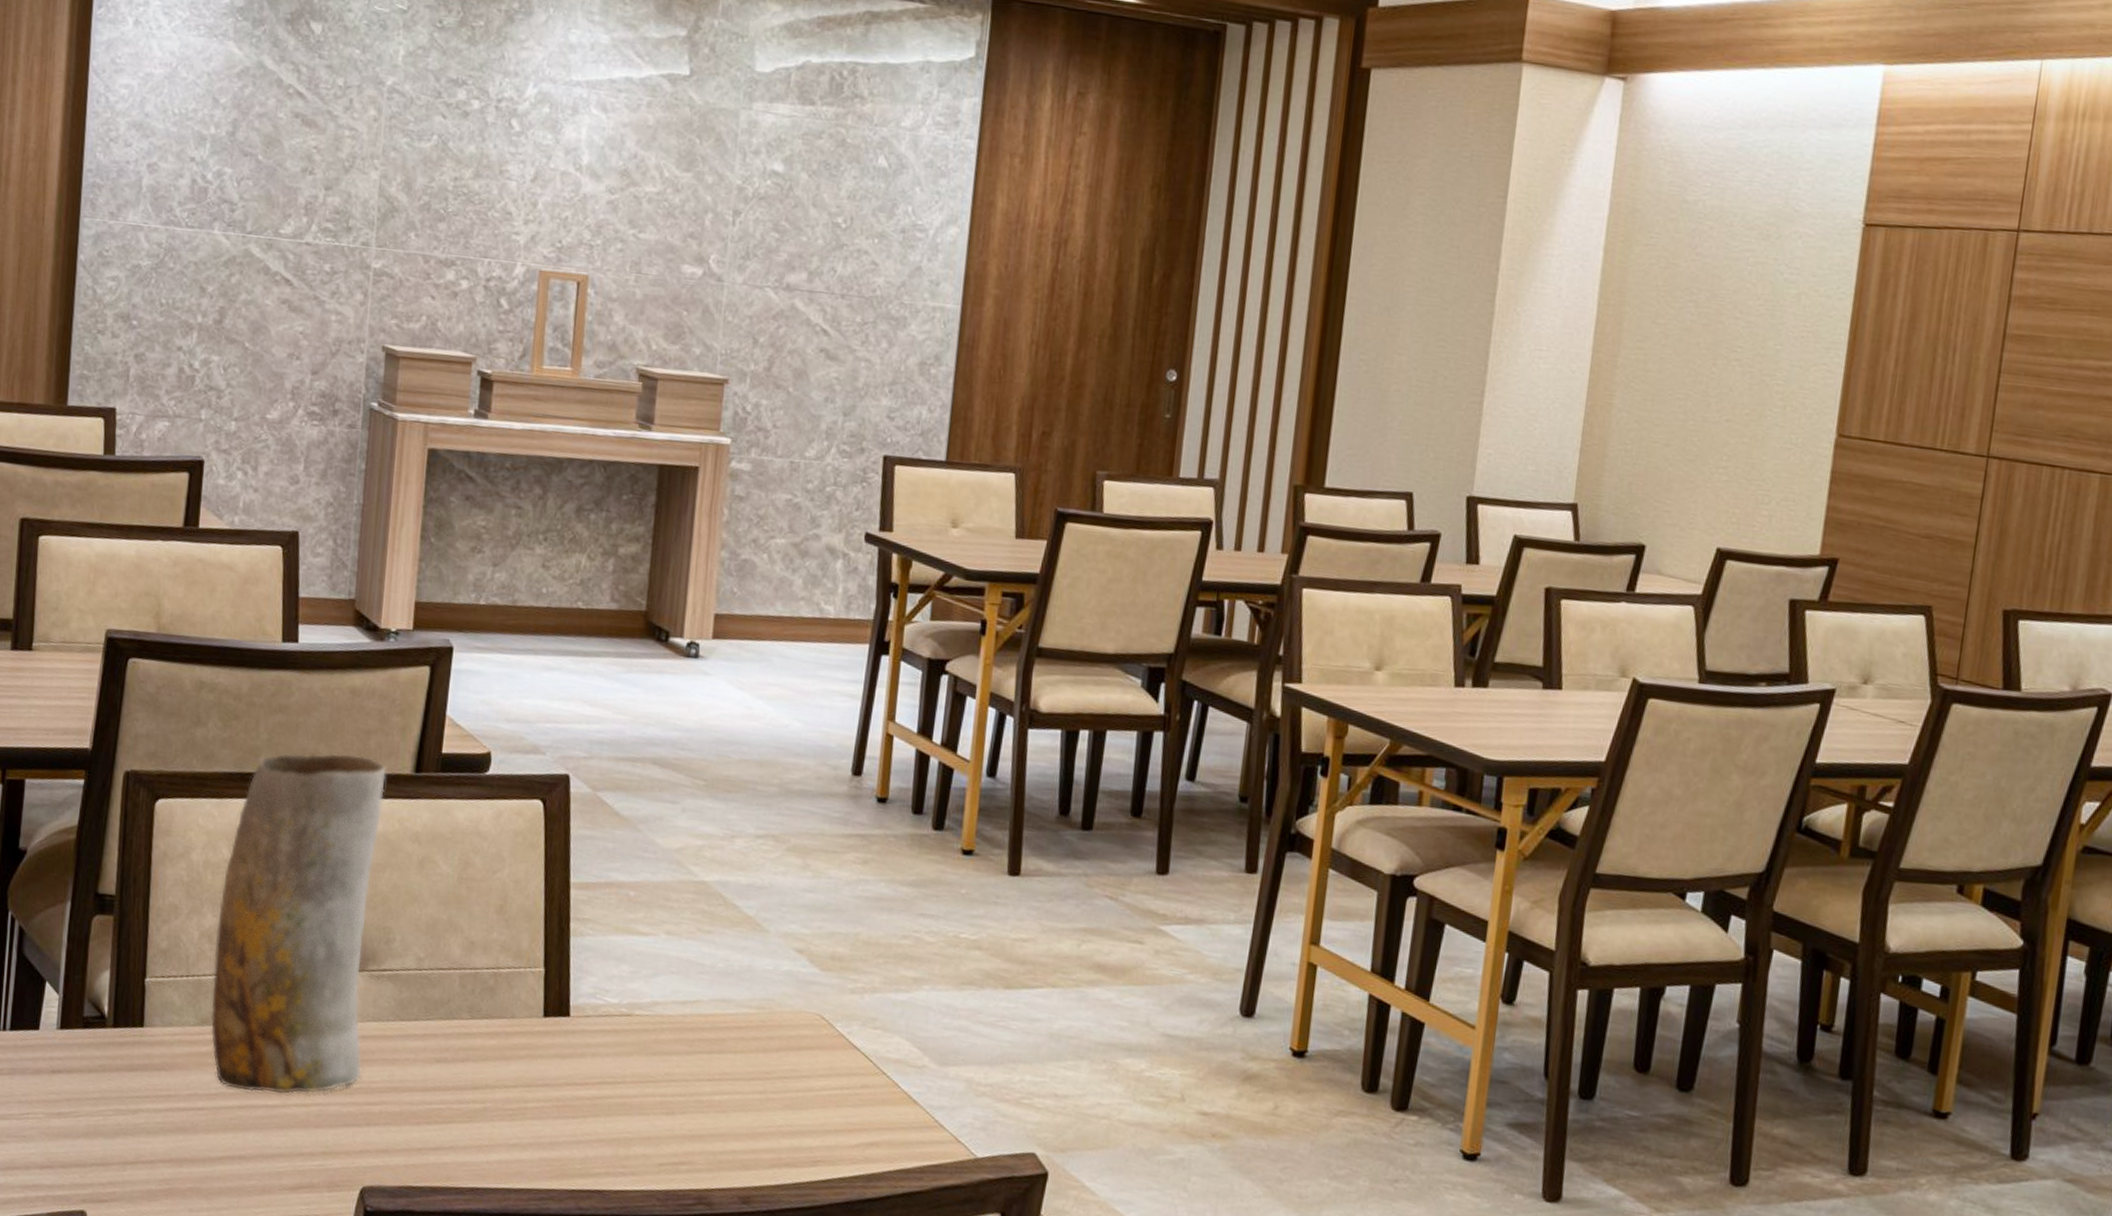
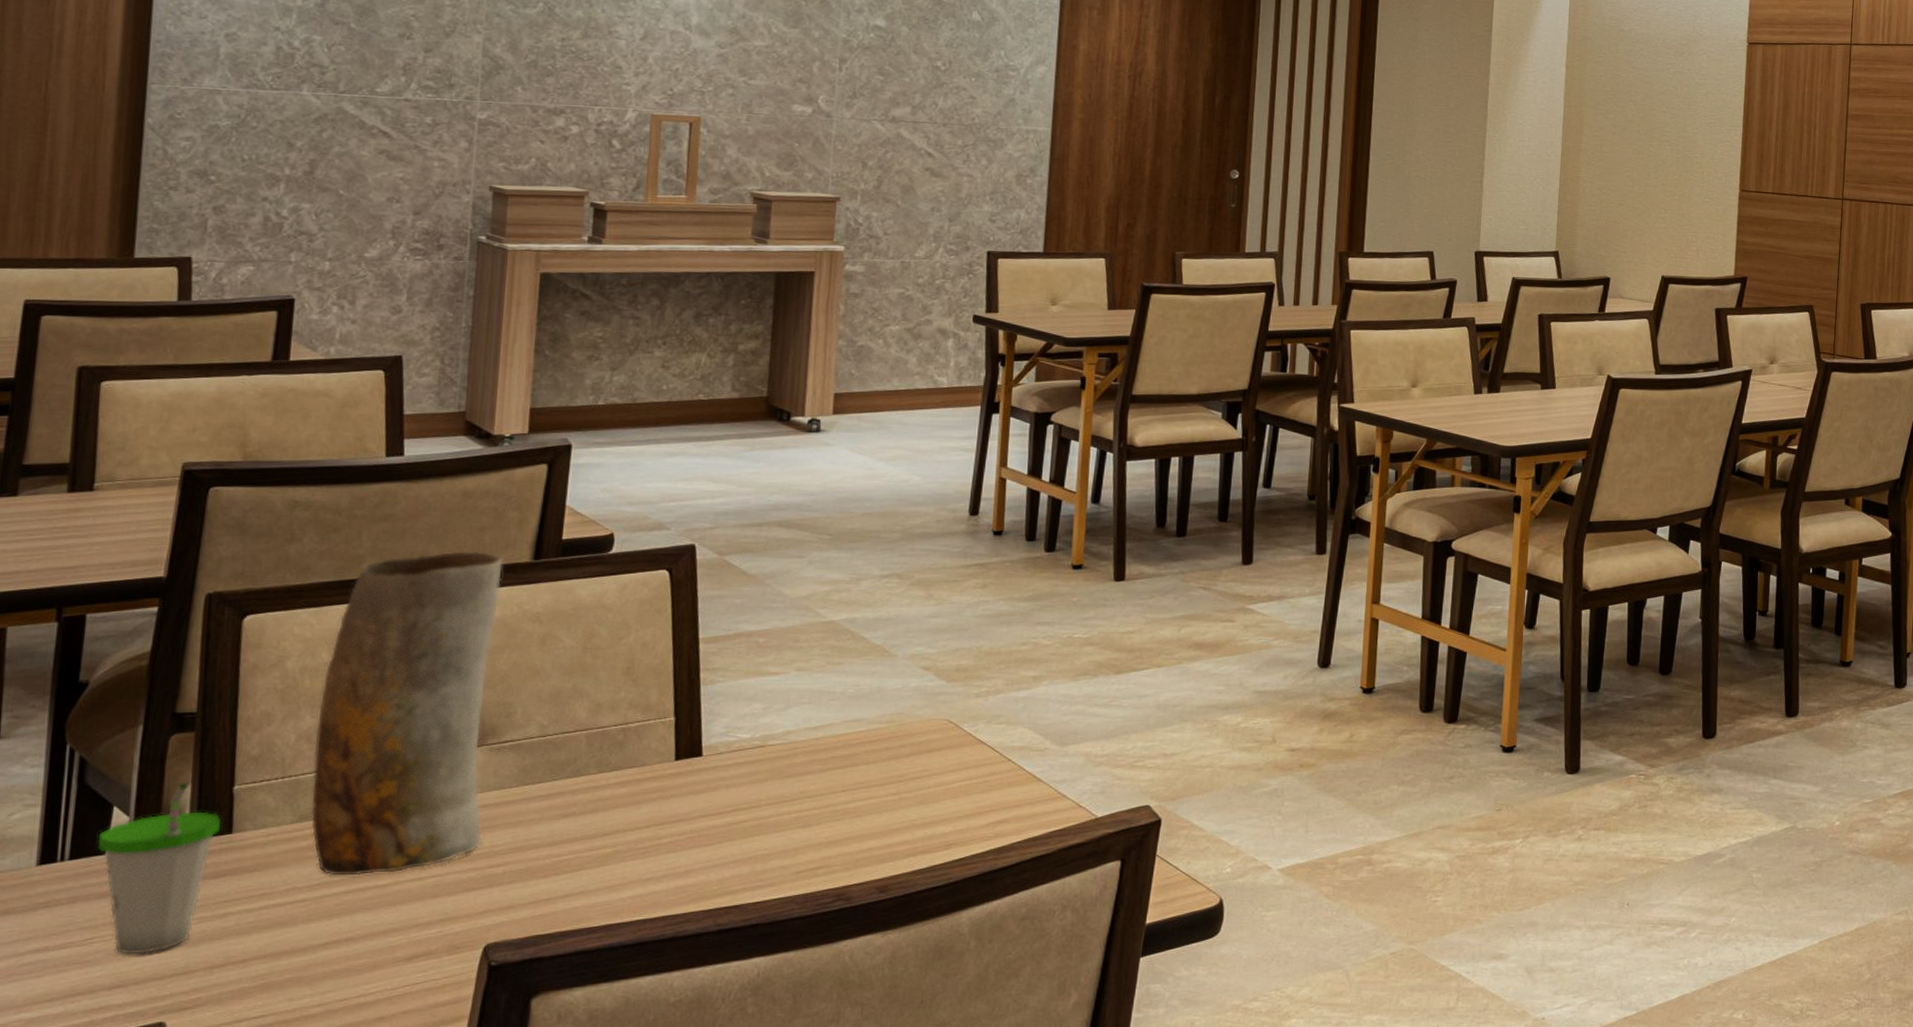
cup: none [32,966,135,1138] -> present [97,782,222,955]

